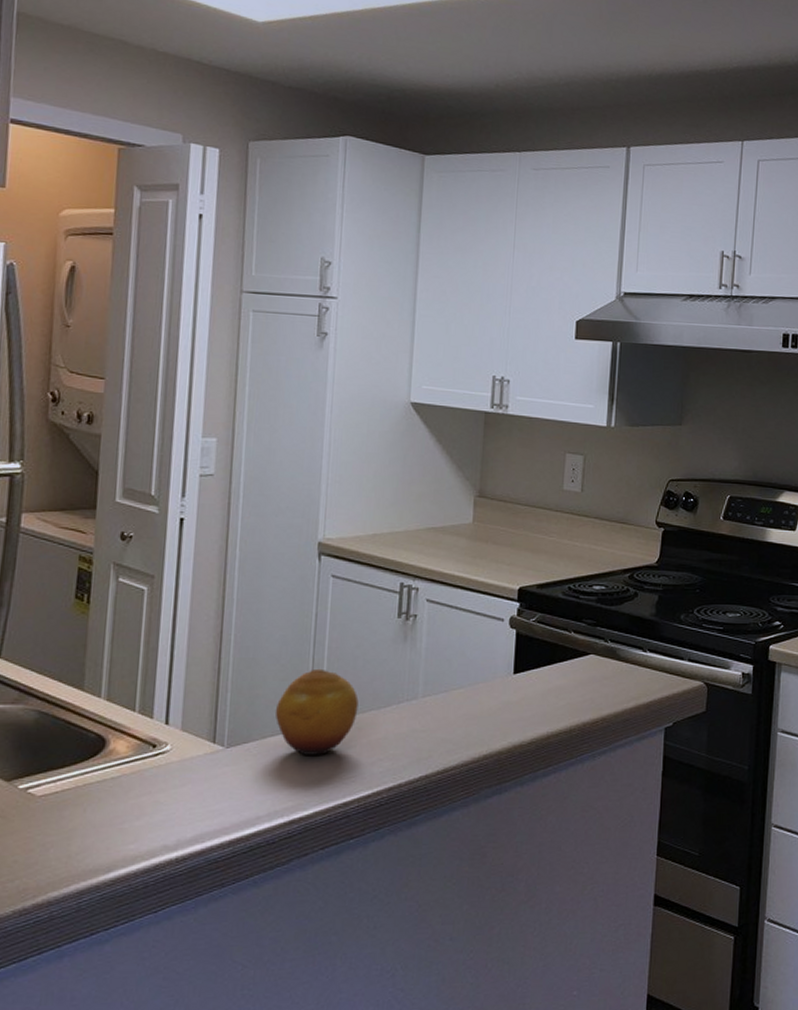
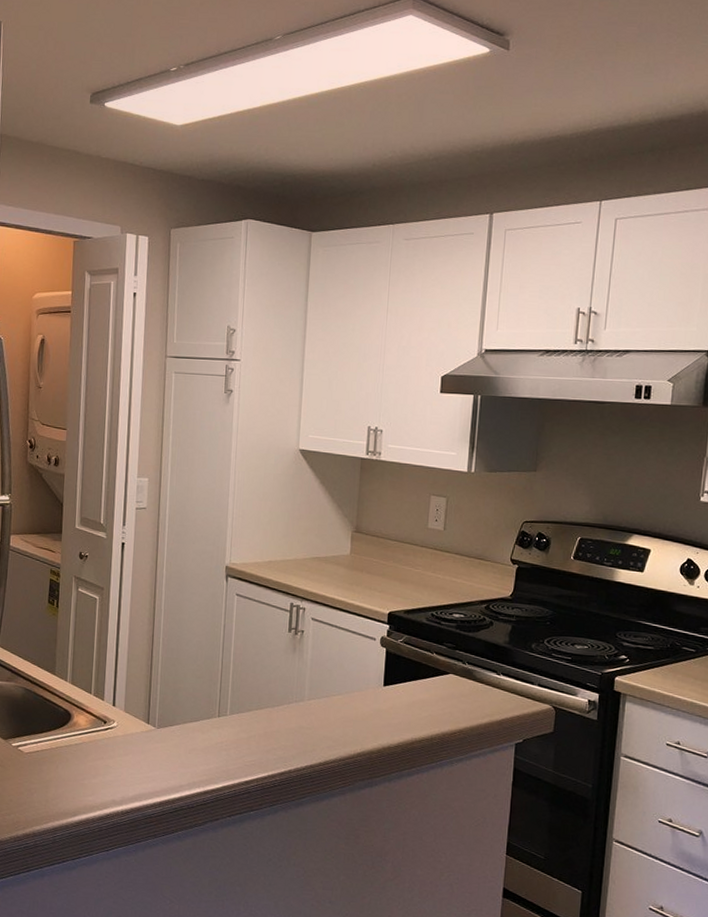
fruit: present [274,668,359,755] -> none [193,670,257,741]

